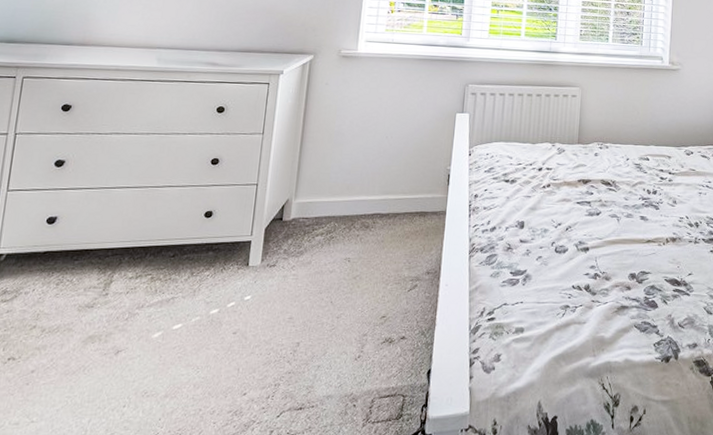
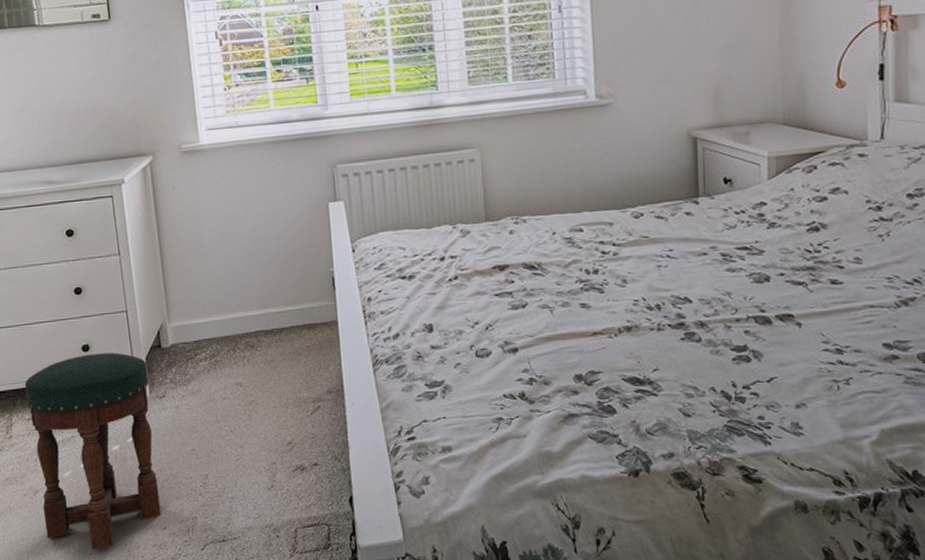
stool: none [117,220,265,414] -> present [24,352,161,549]

